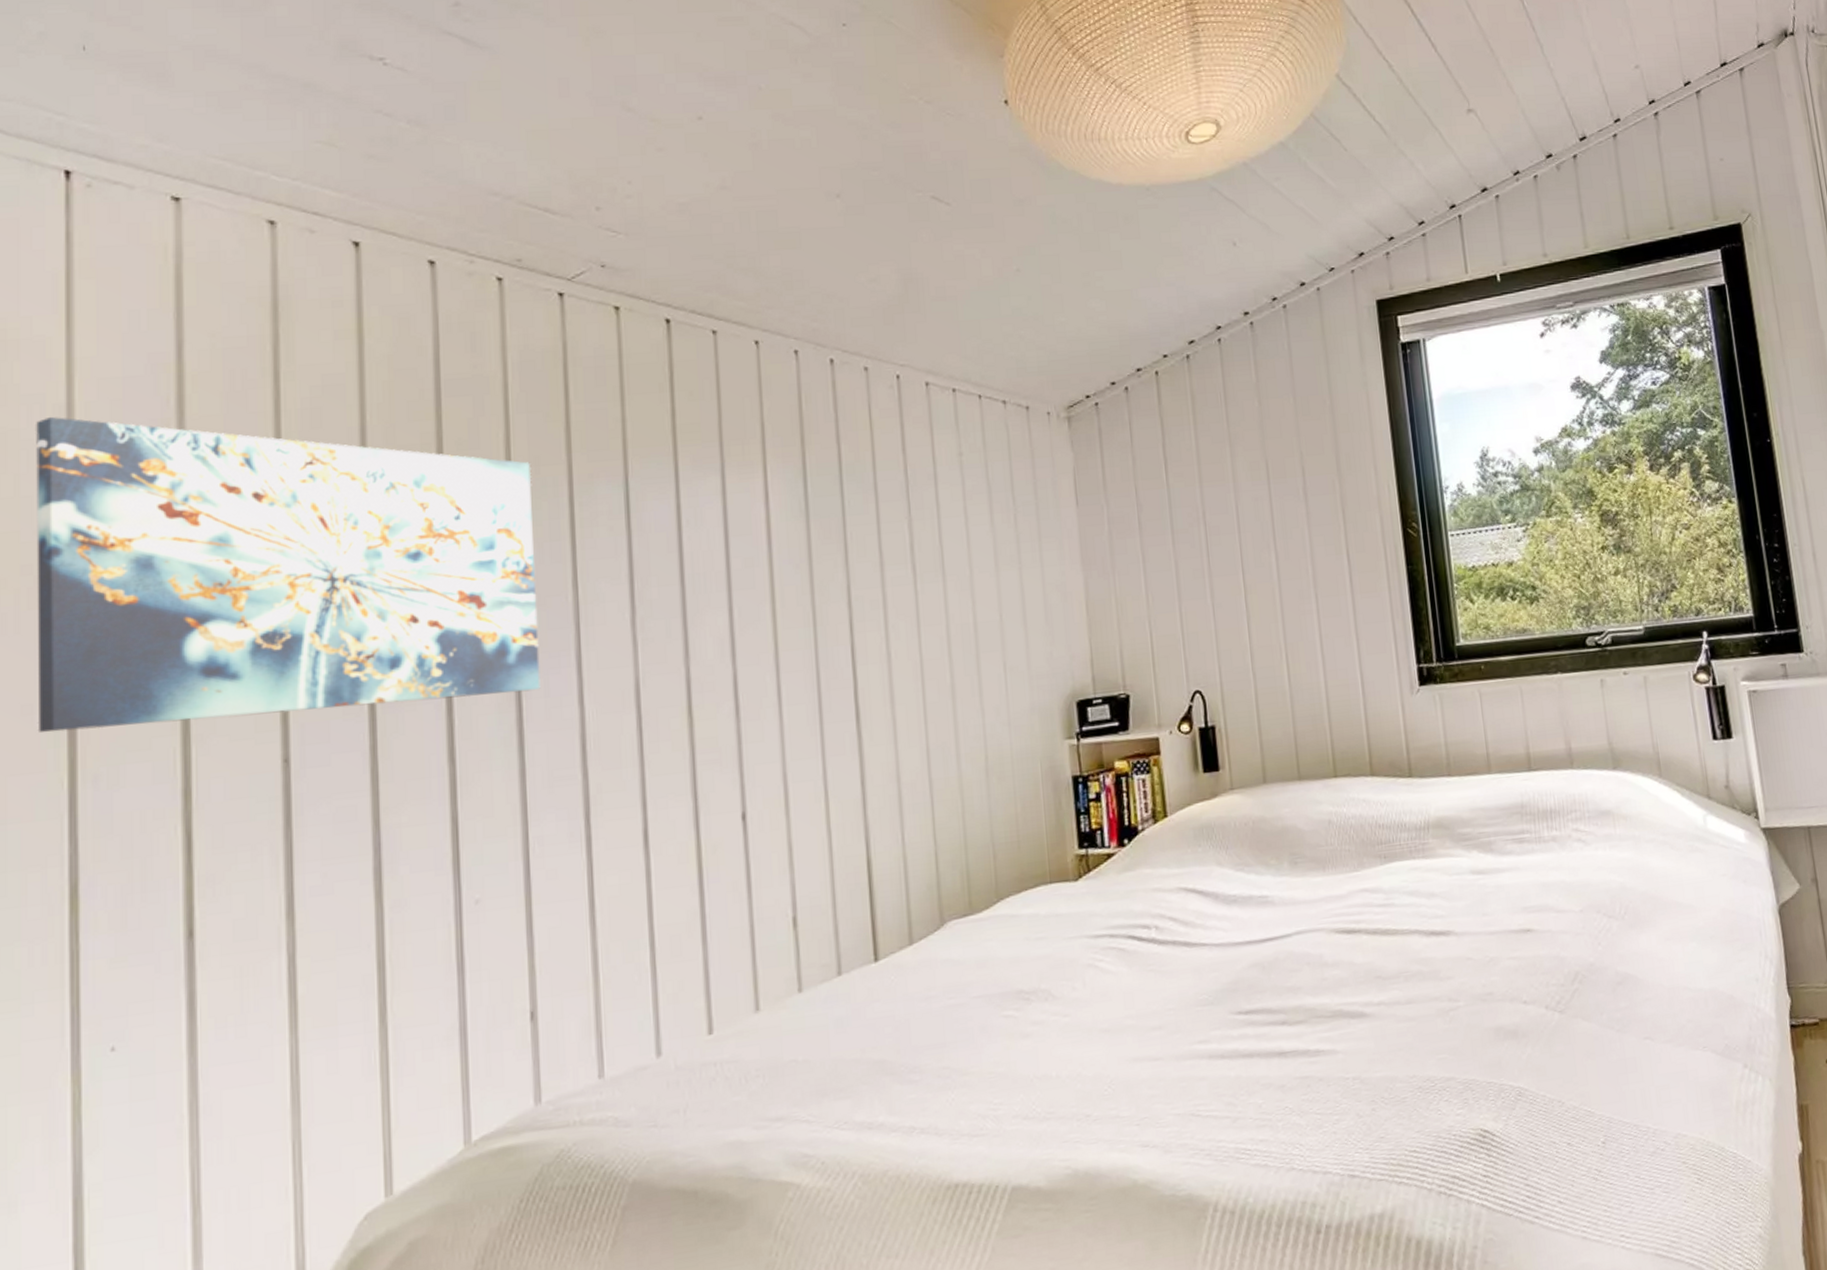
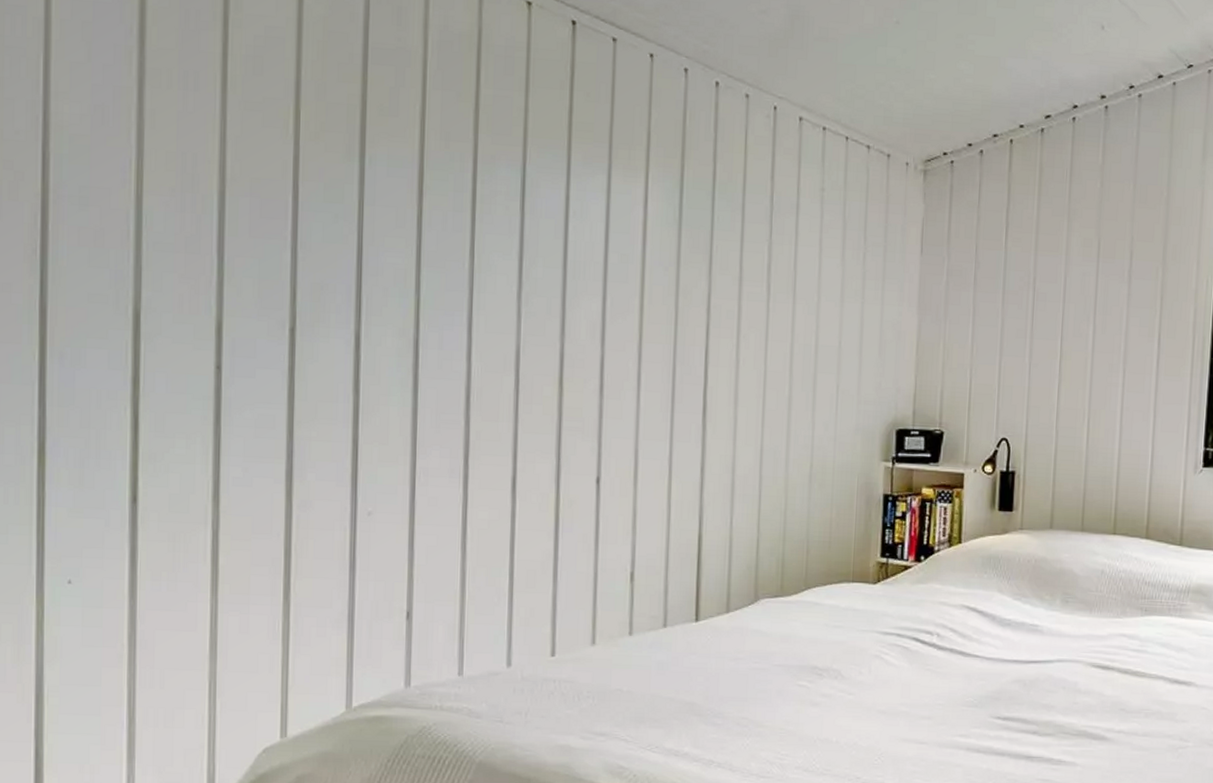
wall art: present [36,416,541,733] -> none [14,28,442,342]

